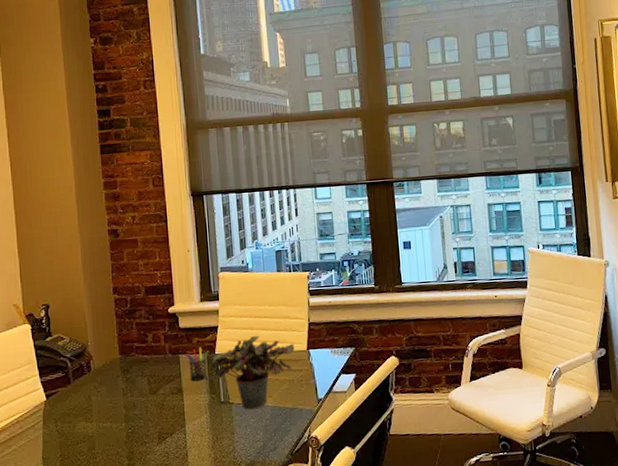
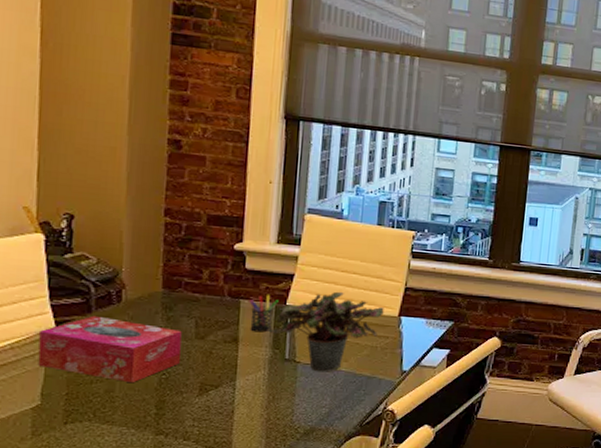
tissue box: none [36,385,141,440] -> present [38,315,182,383]

